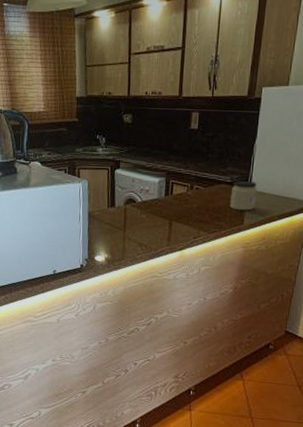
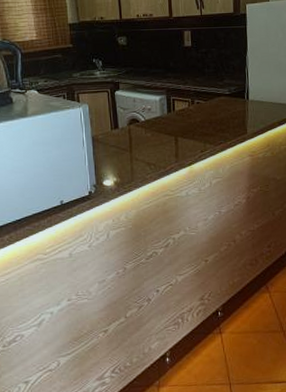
jar: present [230,181,258,211] -> none [231,91,256,121]

